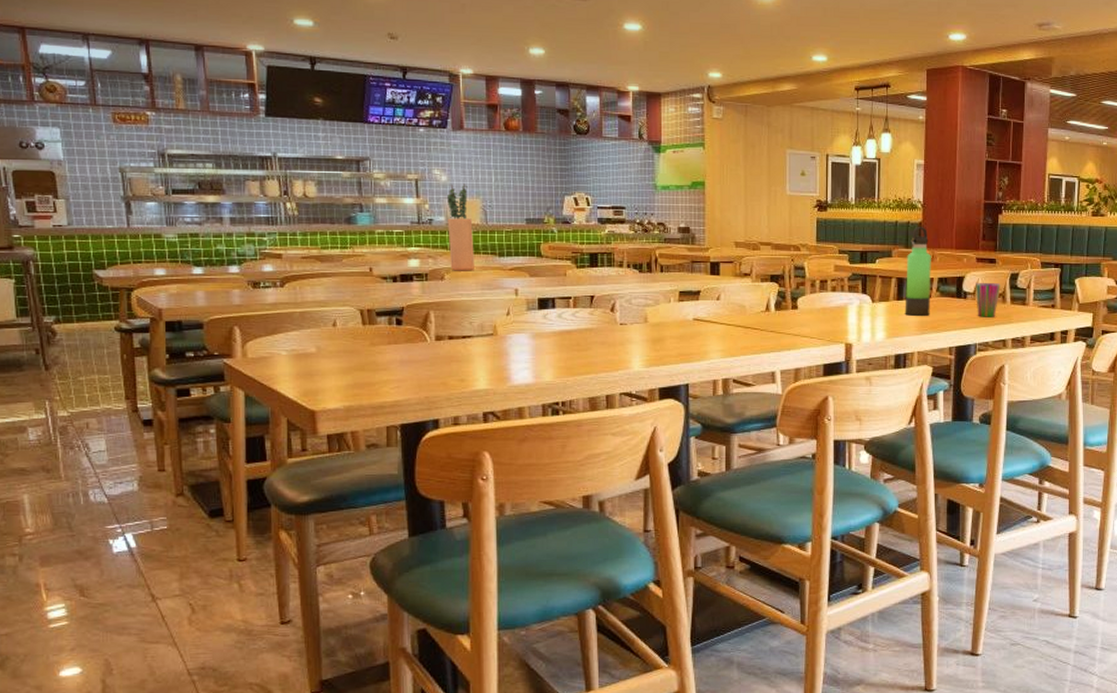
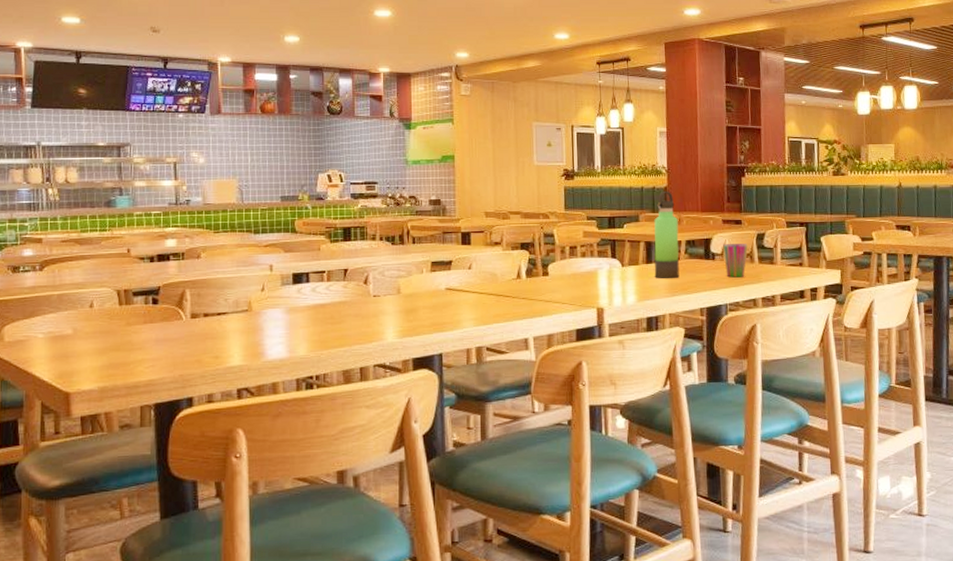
vase: present [448,183,474,271] -> none [204,165,230,250]

